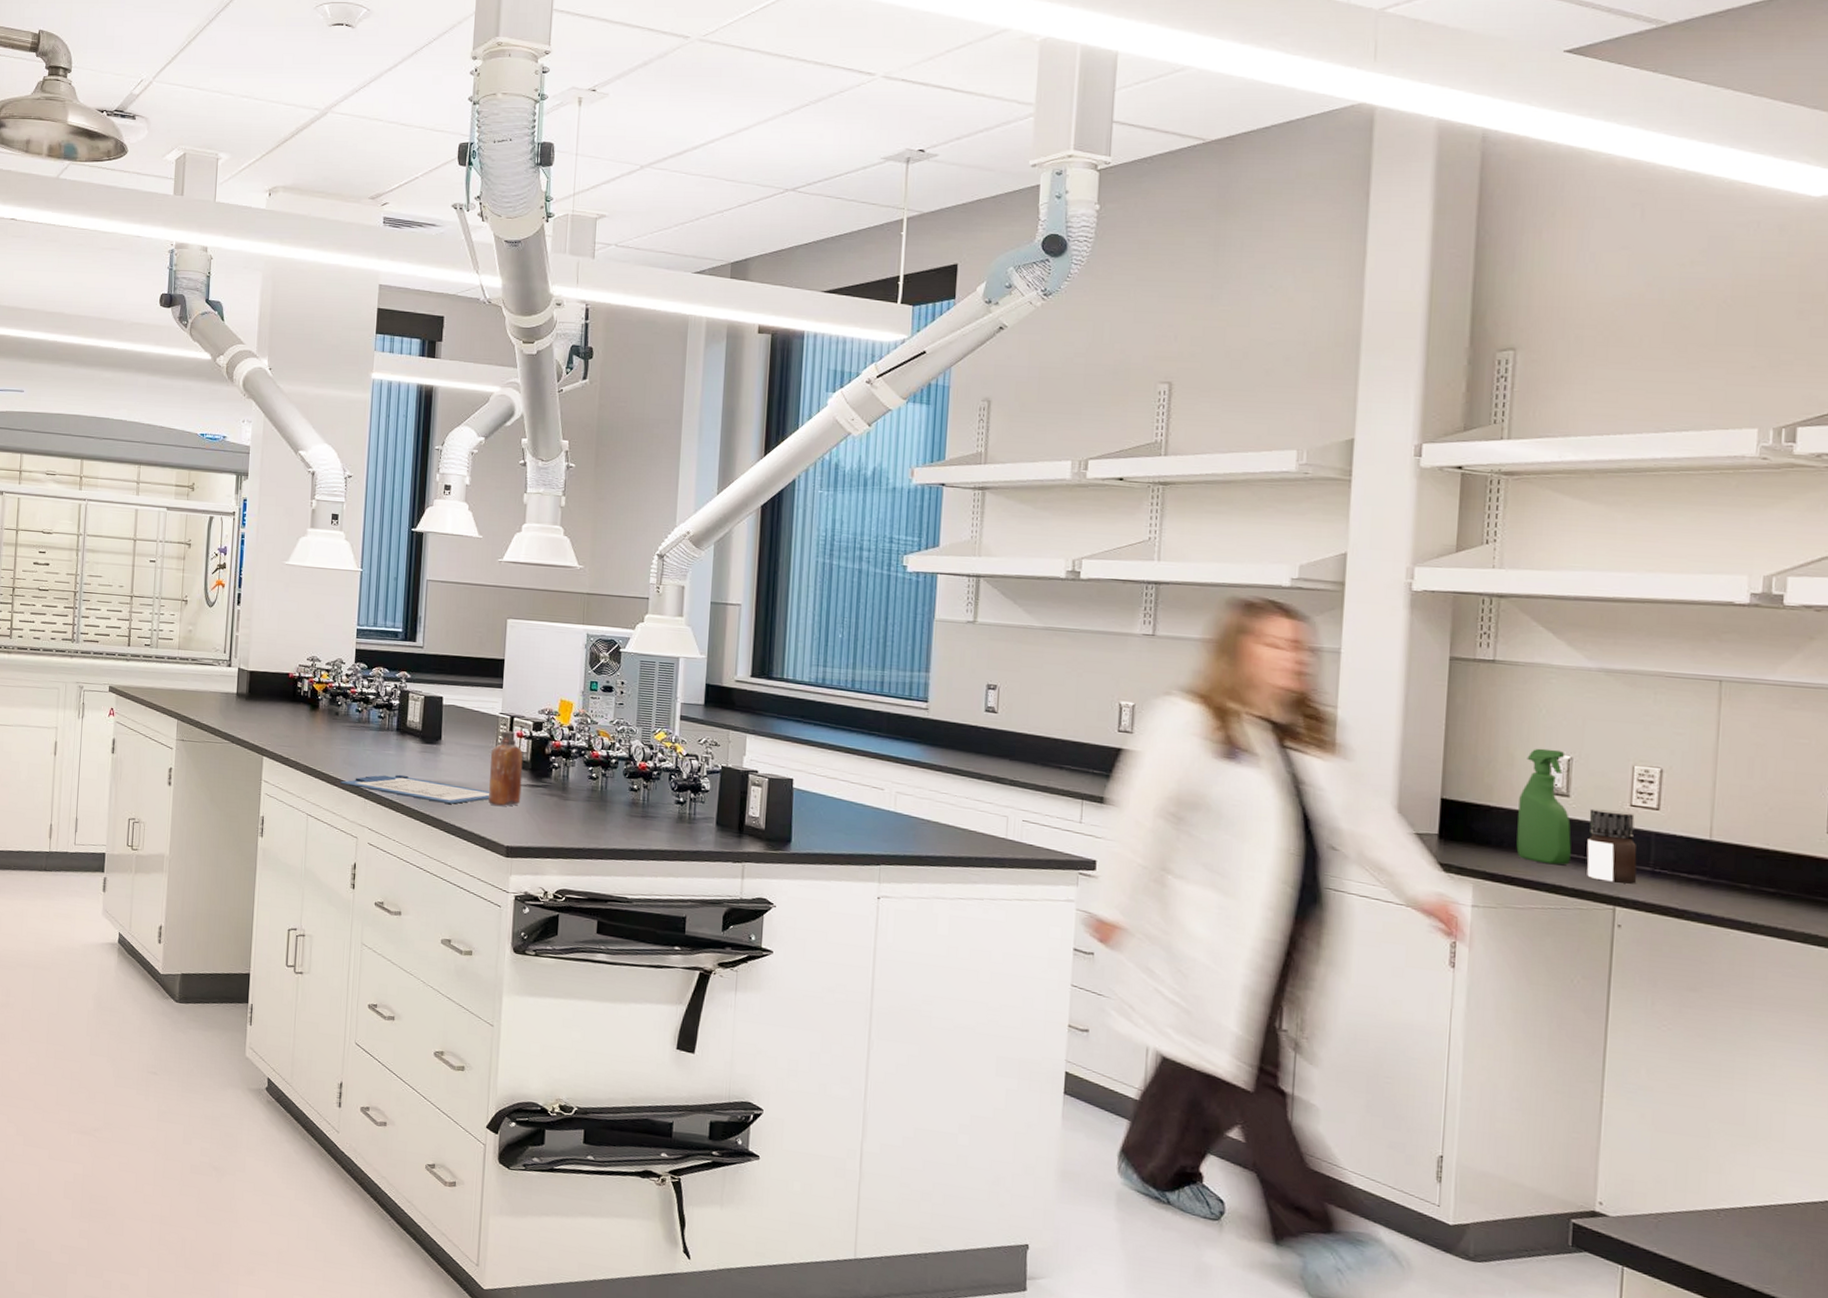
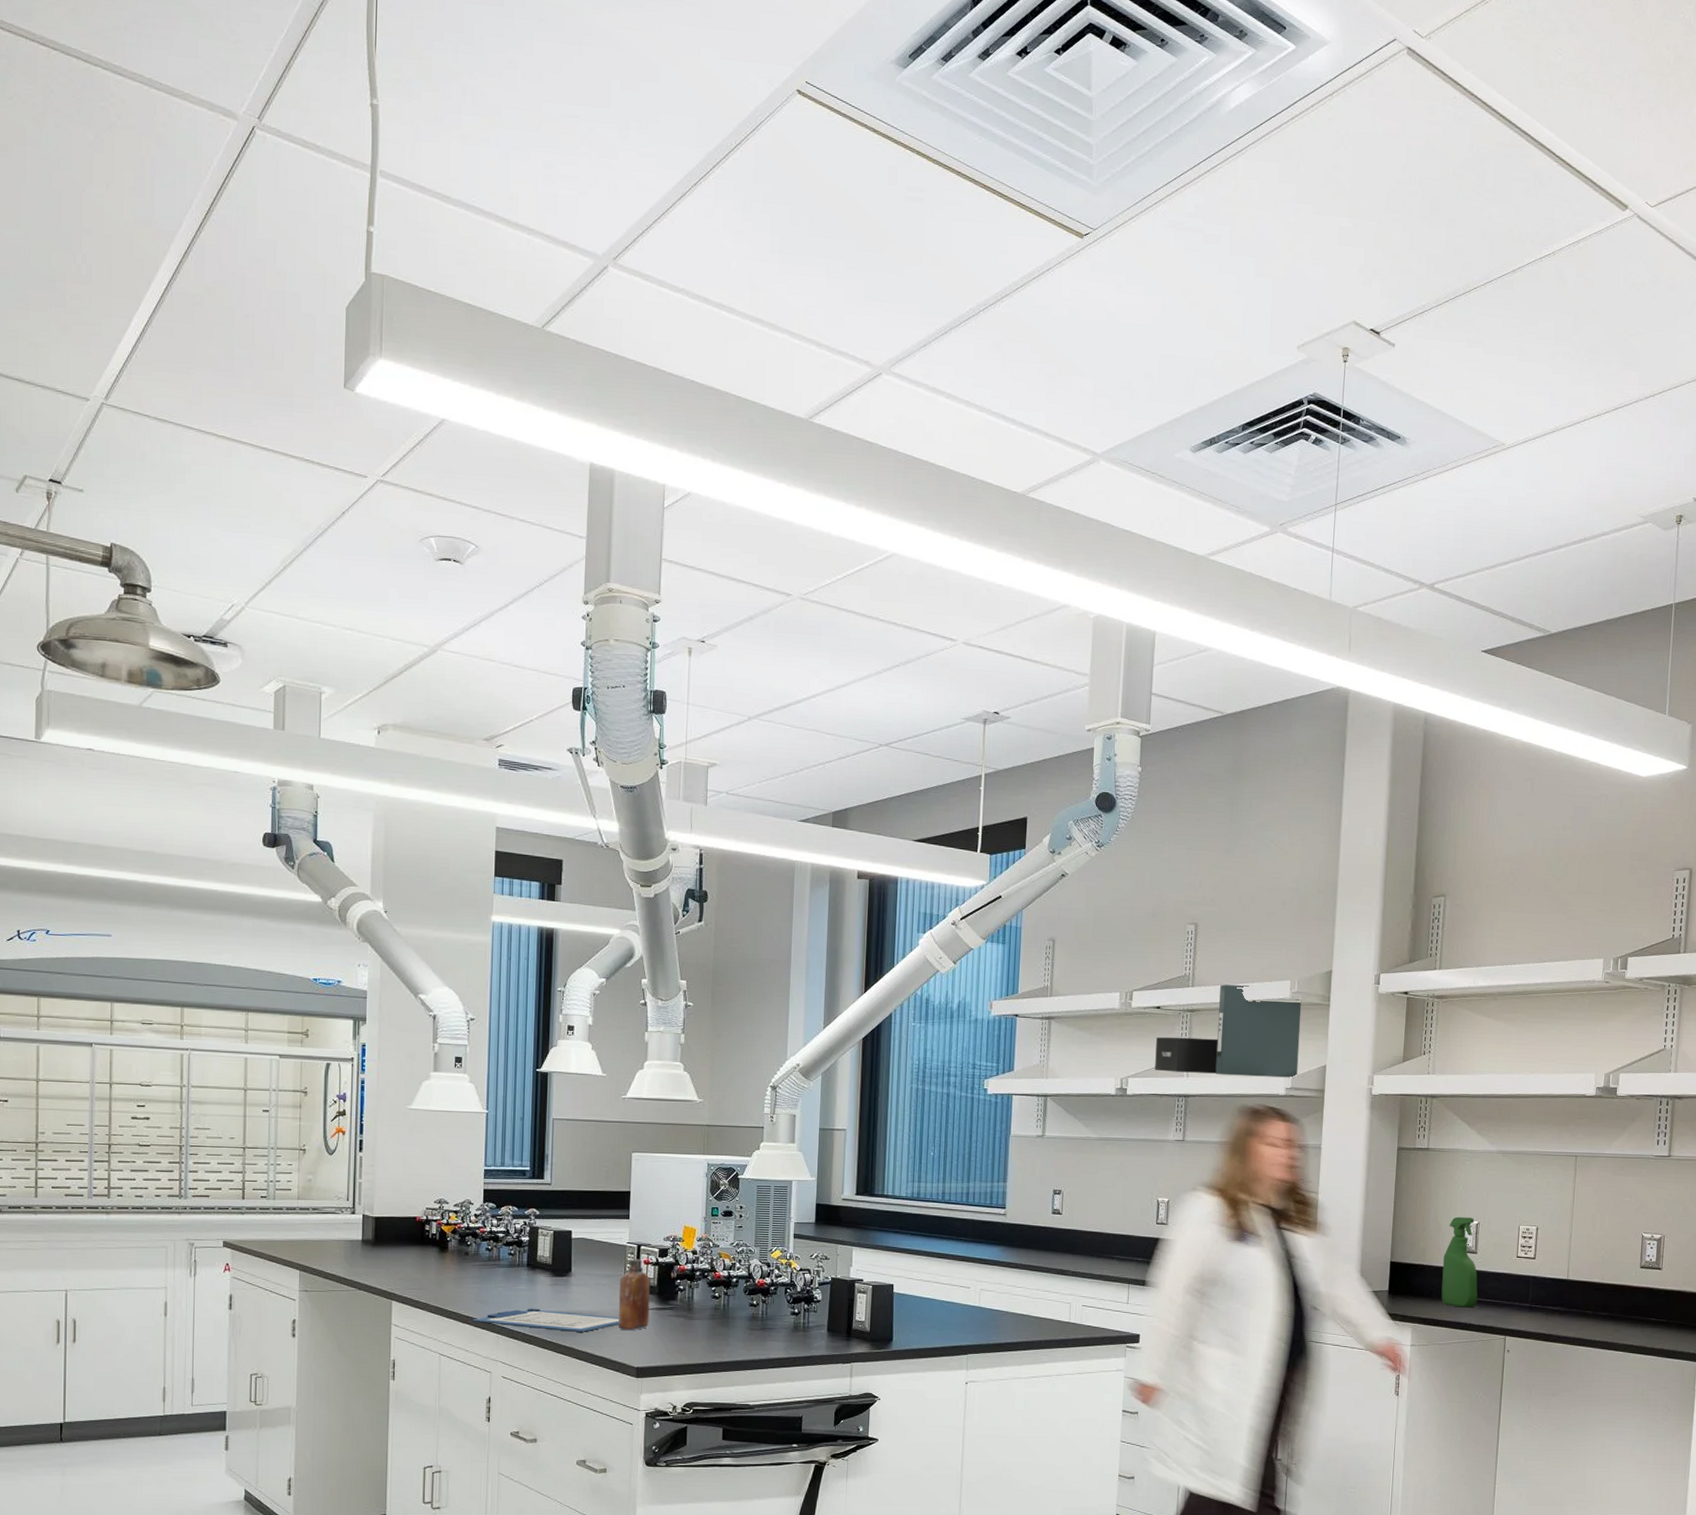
box: none [1116,513,1200,558] -> present [1155,1037,1218,1074]
binder: none [1196,453,1313,566] -> present [1215,984,1302,1078]
bottle: present [1587,808,1637,884] -> none [1488,1261,1521,1318]

